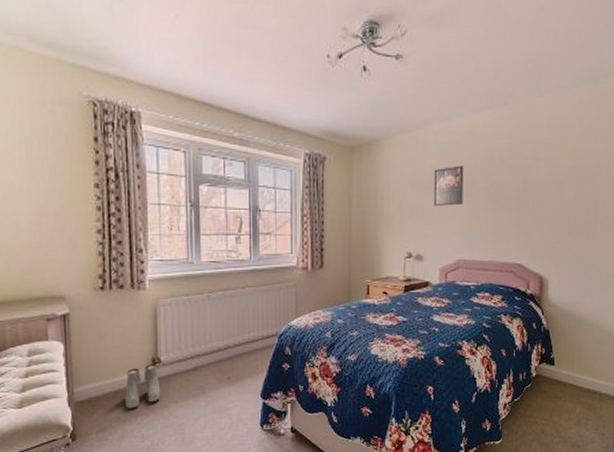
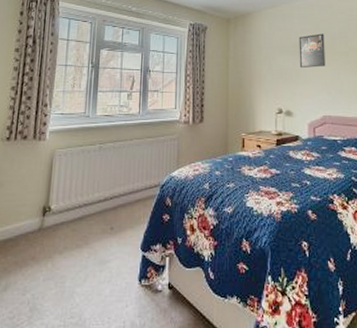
boots: present [125,363,161,409] -> none [13,212,48,259]

